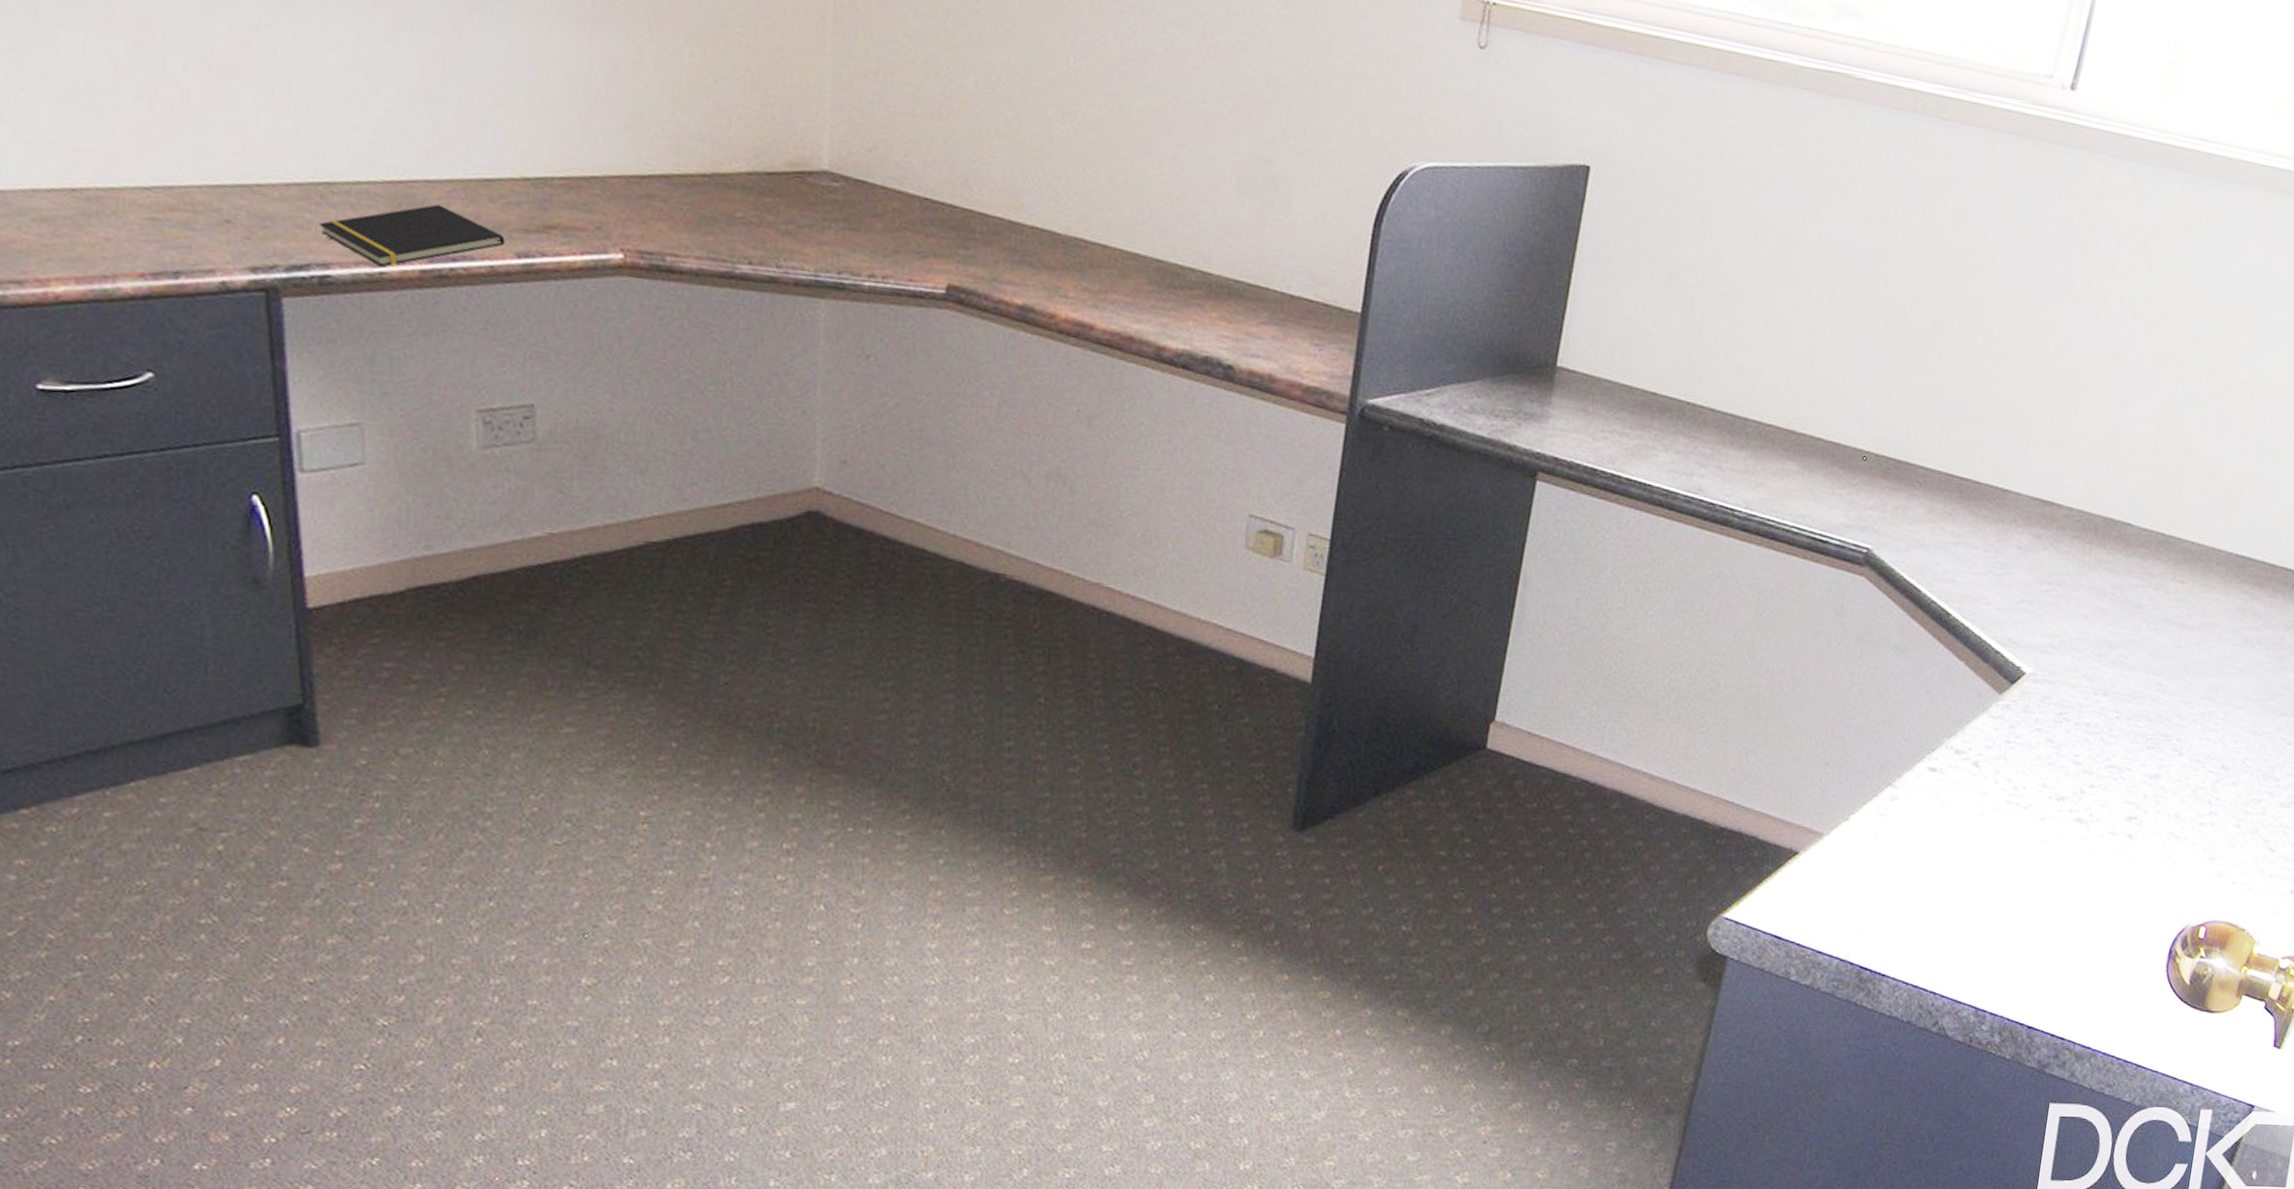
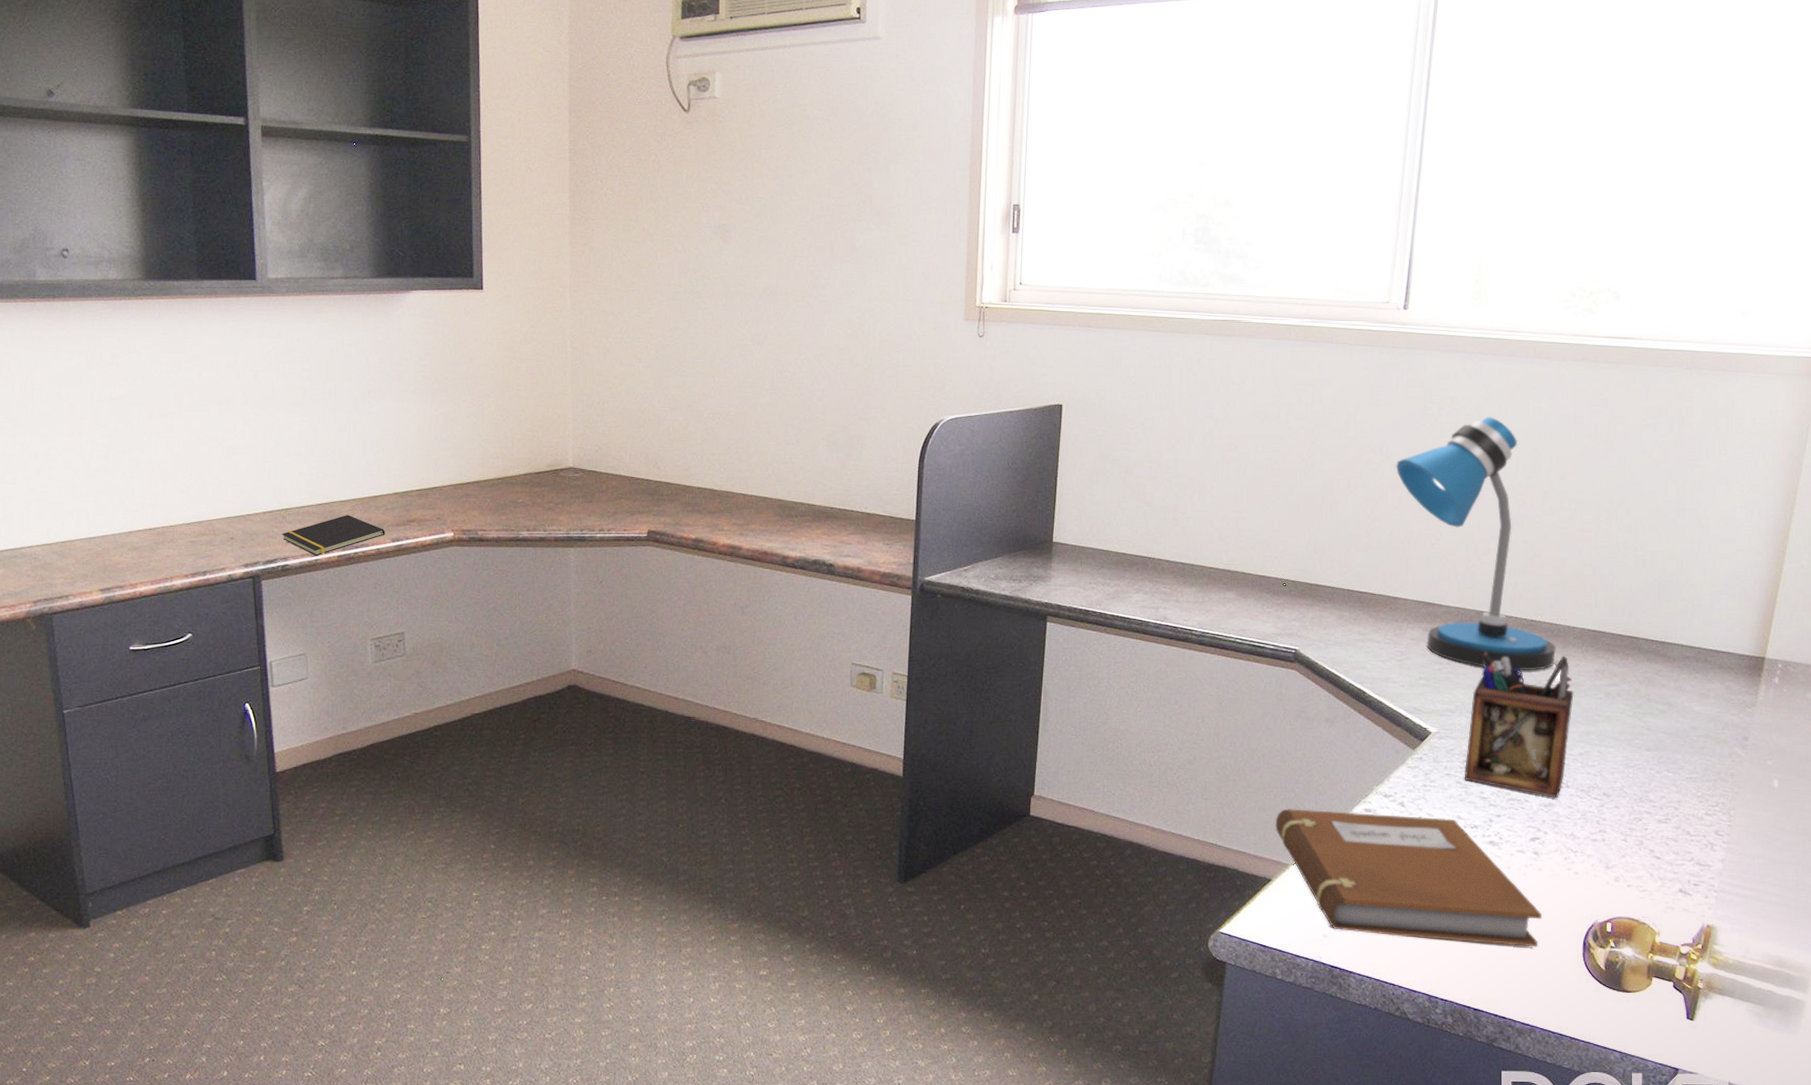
notebook: none [1812,761,2126,954] -> present [1275,809,1542,947]
desk lamp: none [2030,255,2195,602] -> present [1396,417,1557,670]
desk organizer: none [2057,569,2207,768] -> present [1464,649,1574,798]

